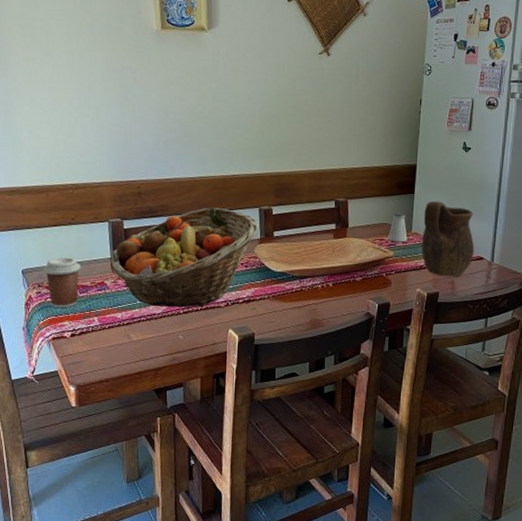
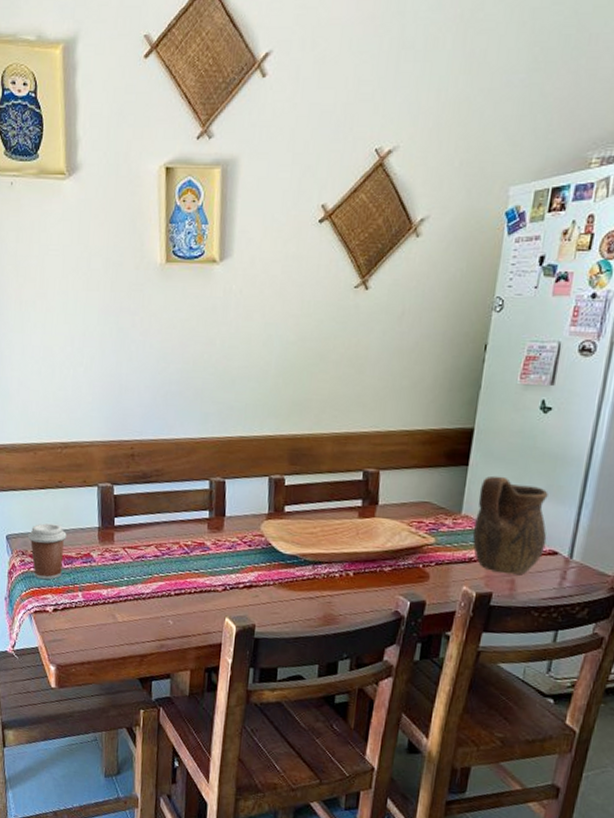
fruit basket: present [111,207,259,308] -> none [98,474,268,590]
saltshaker: present [388,212,408,243] -> none [429,488,455,527]

